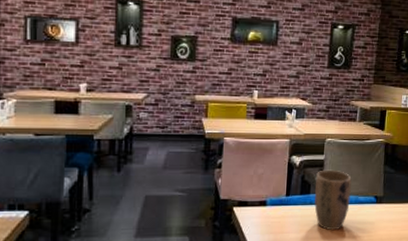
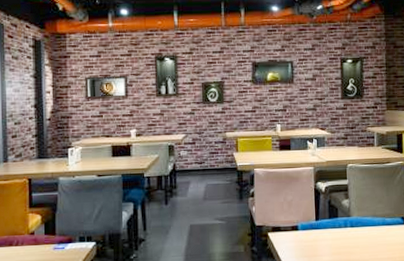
plant pot: present [314,169,352,231] -> none [342,193,378,253]

